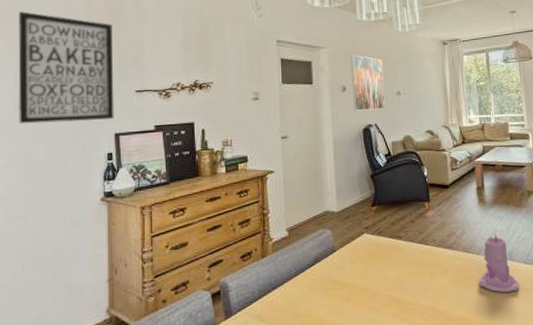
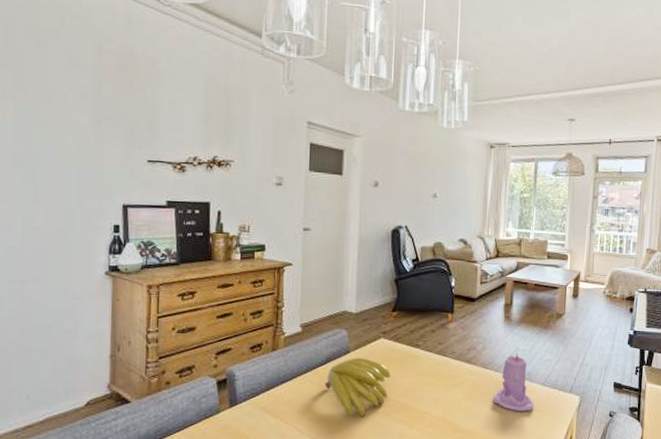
wall art: present [17,12,114,124] -> none [16,55,124,188]
banana: none [314,255,377,316] -> present [324,358,391,416]
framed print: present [351,55,385,111] -> none [384,148,421,211]

